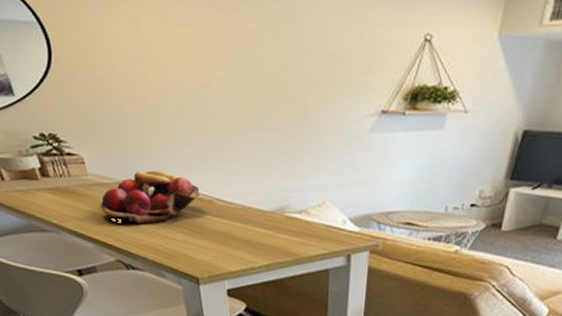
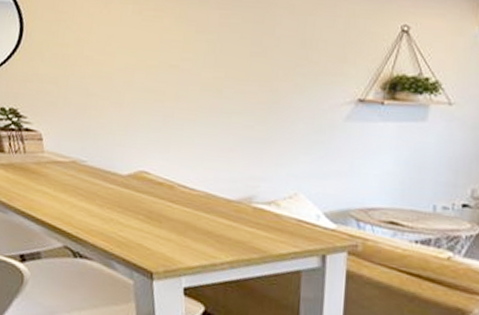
fruit basket: present [100,170,200,225] -> none [52,150,161,208]

